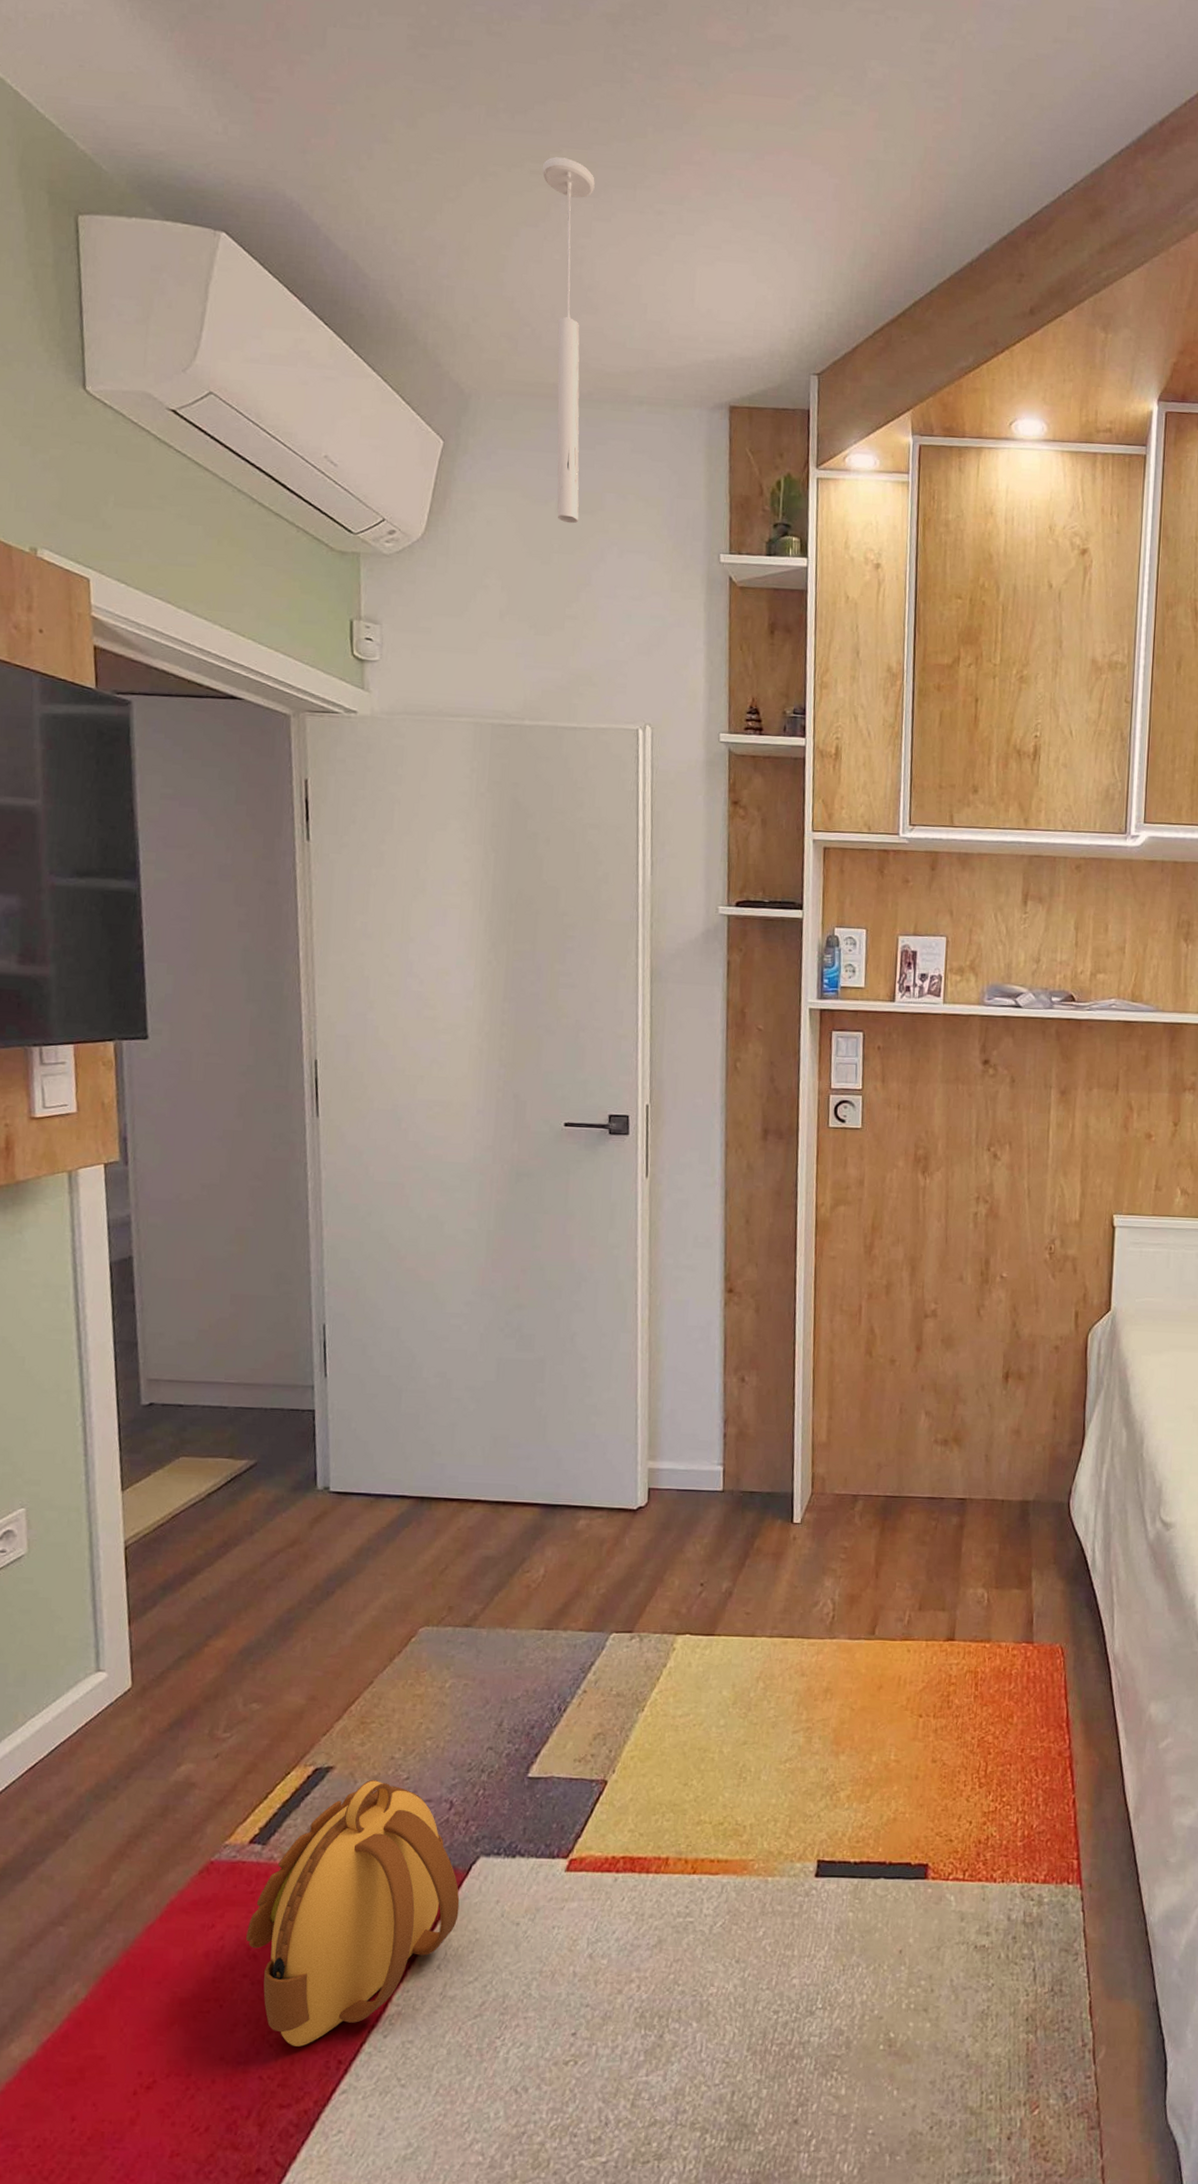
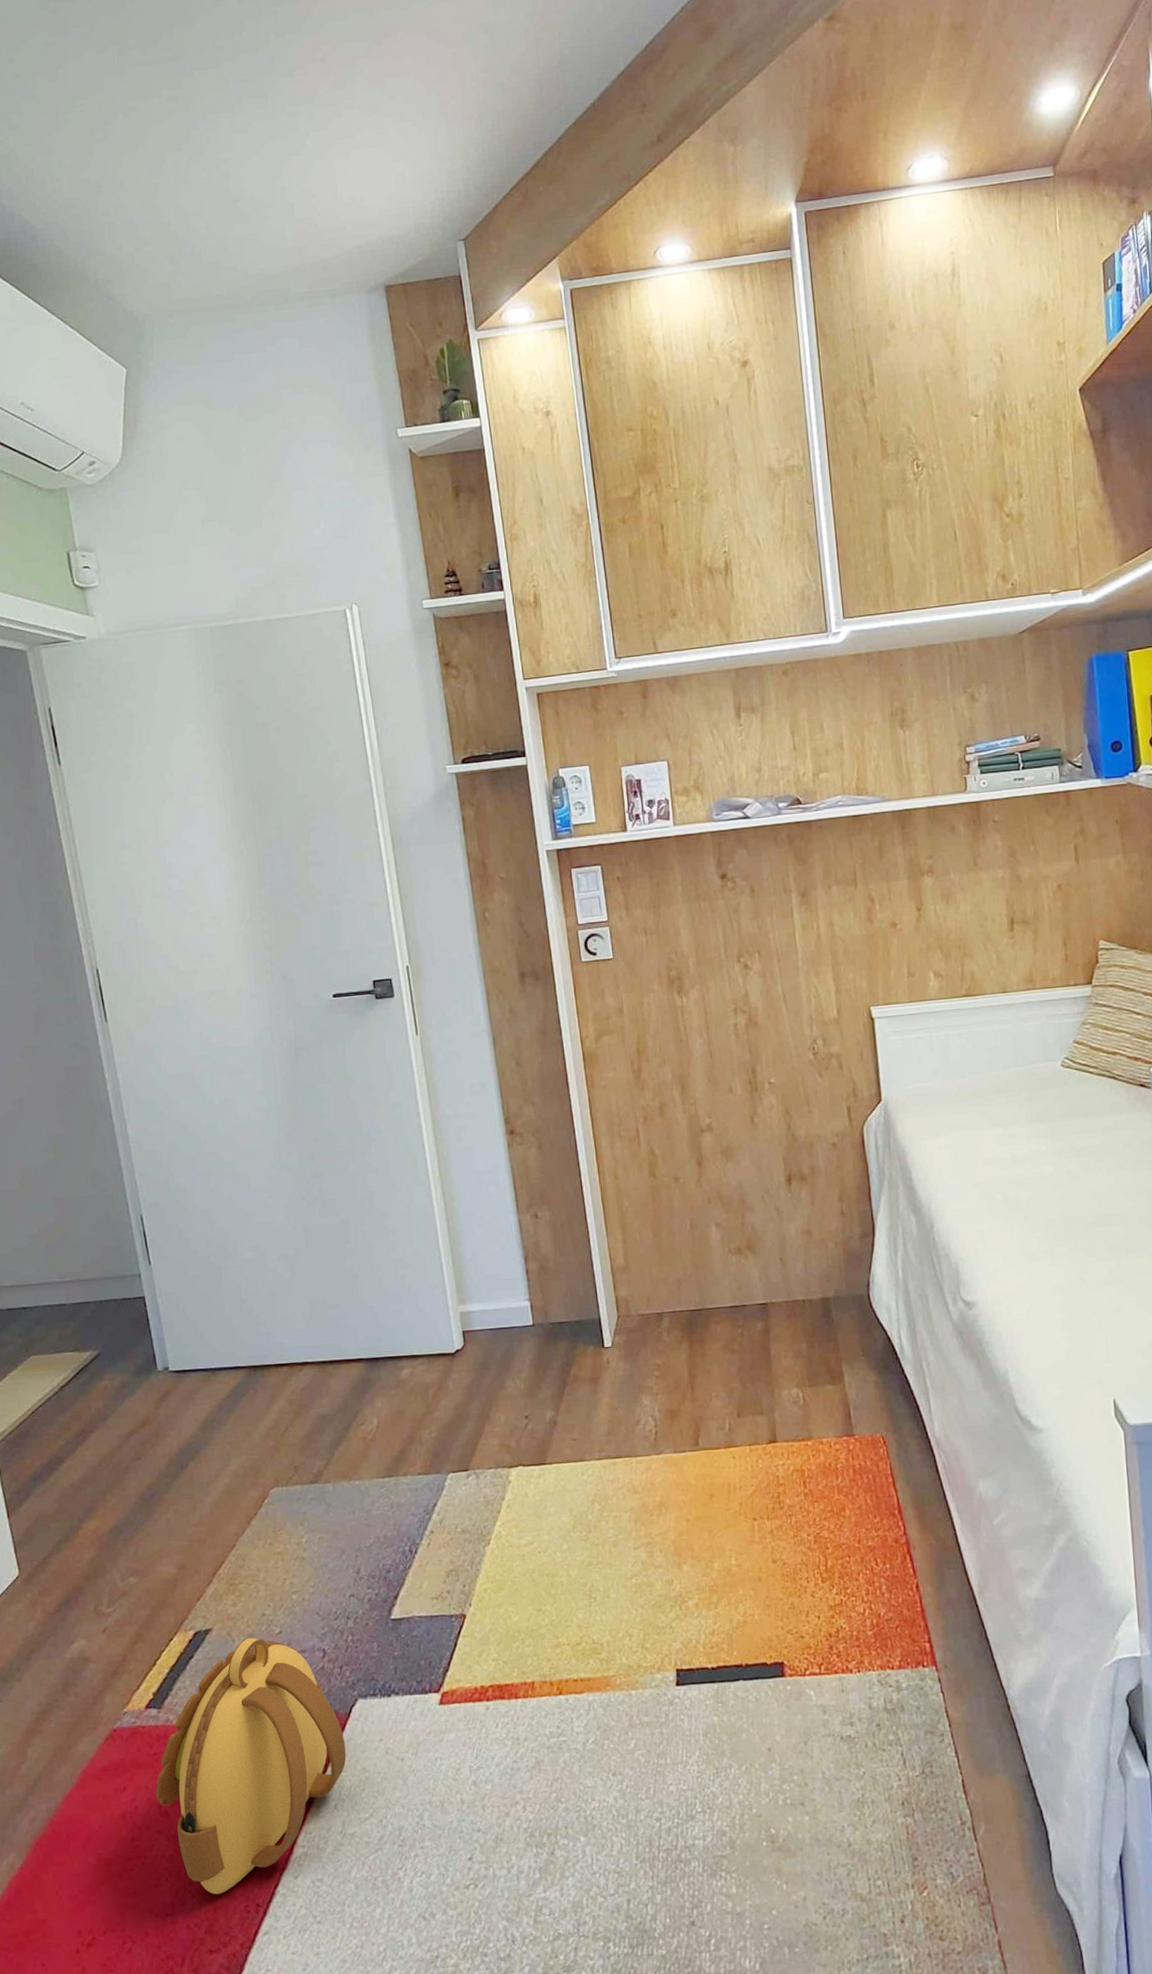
ceiling light: present [543,157,595,524] -> none [178,79,261,426]

